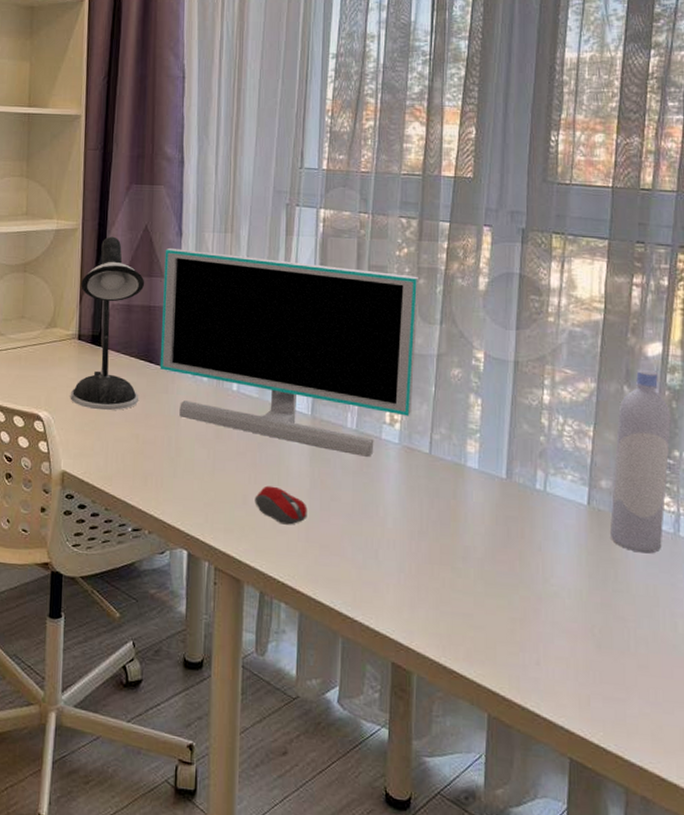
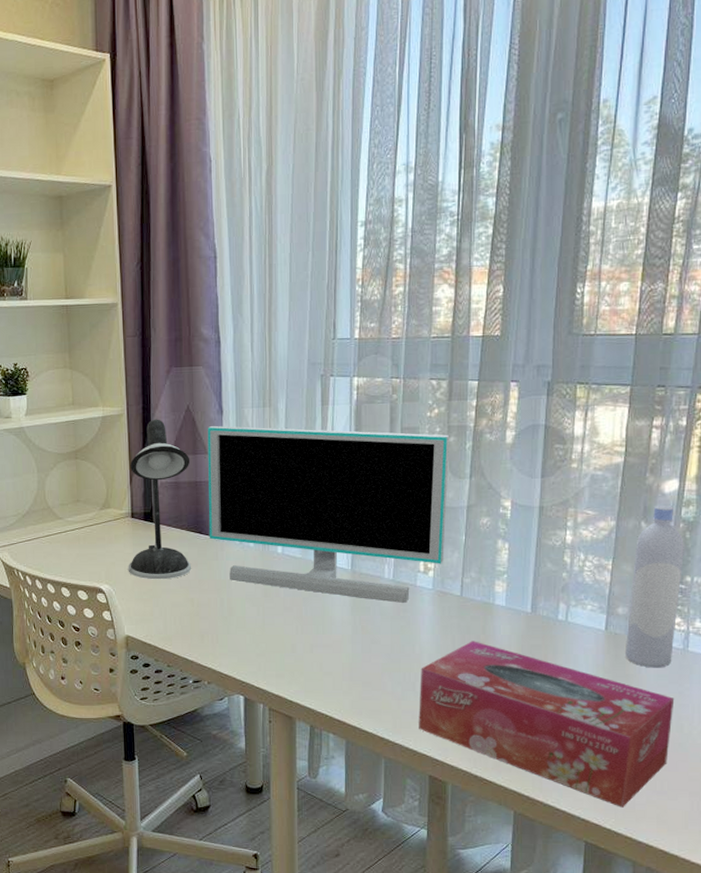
computer mouse: present [255,485,308,525] -> none [302,635,351,667]
tissue box: none [381,506,667,719] -> present [419,641,675,808]

